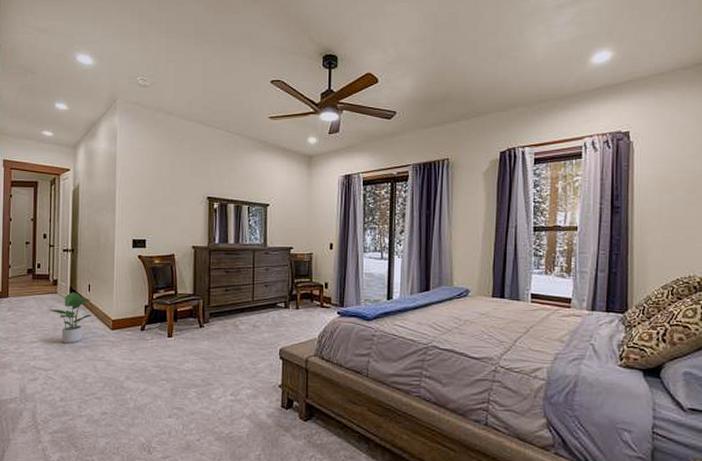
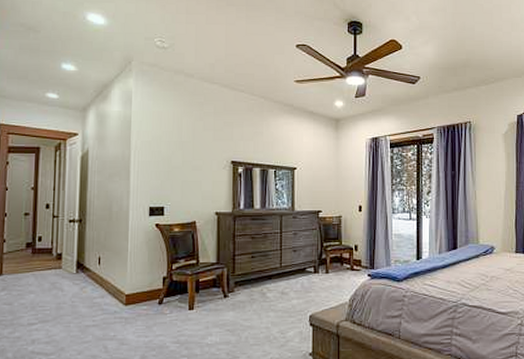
potted plant: present [48,292,93,343] -> none [51,266,103,323]

